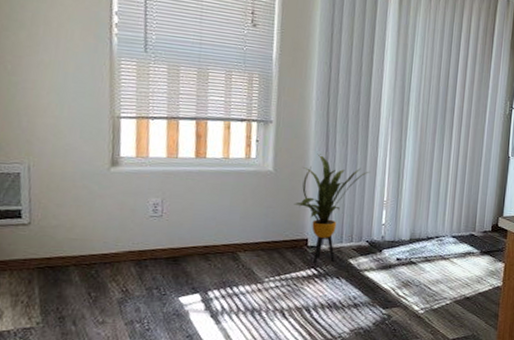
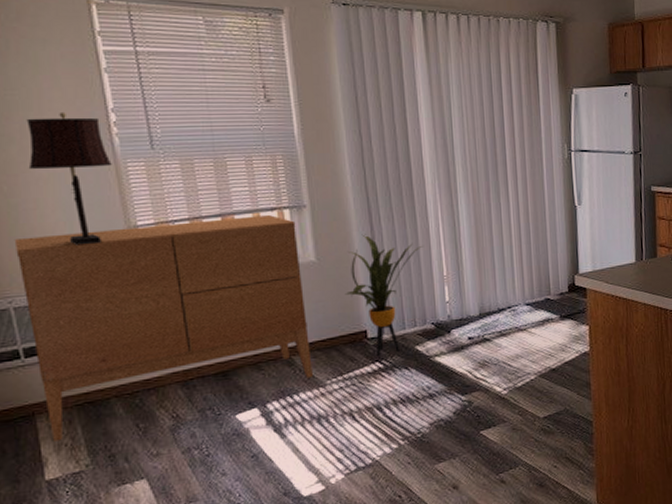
sideboard: none [8,112,261,298] -> present [14,215,313,442]
table lamp: none [33,7,108,128] -> present [26,111,112,246]

